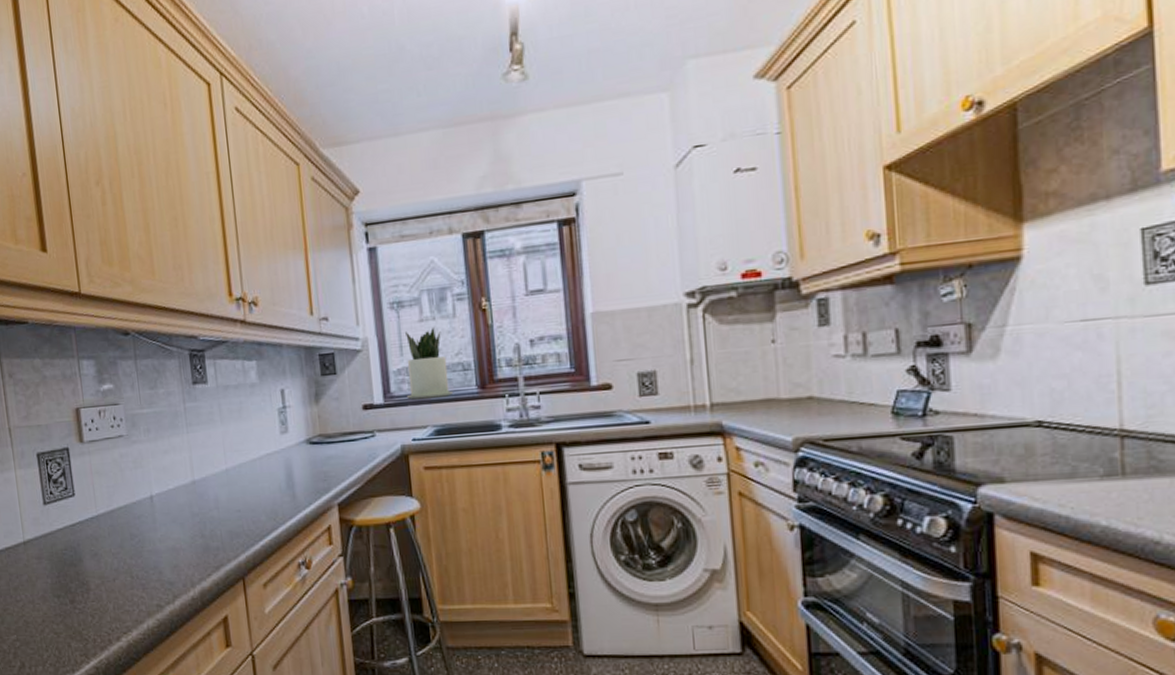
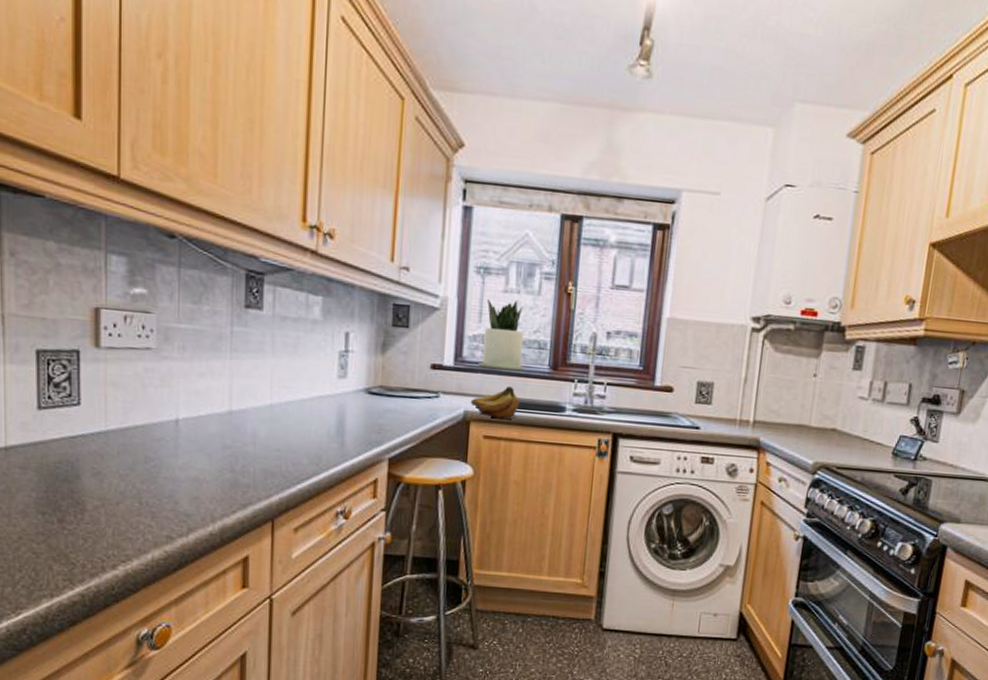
fruit: none [405,413,455,448] -> present [470,386,520,420]

